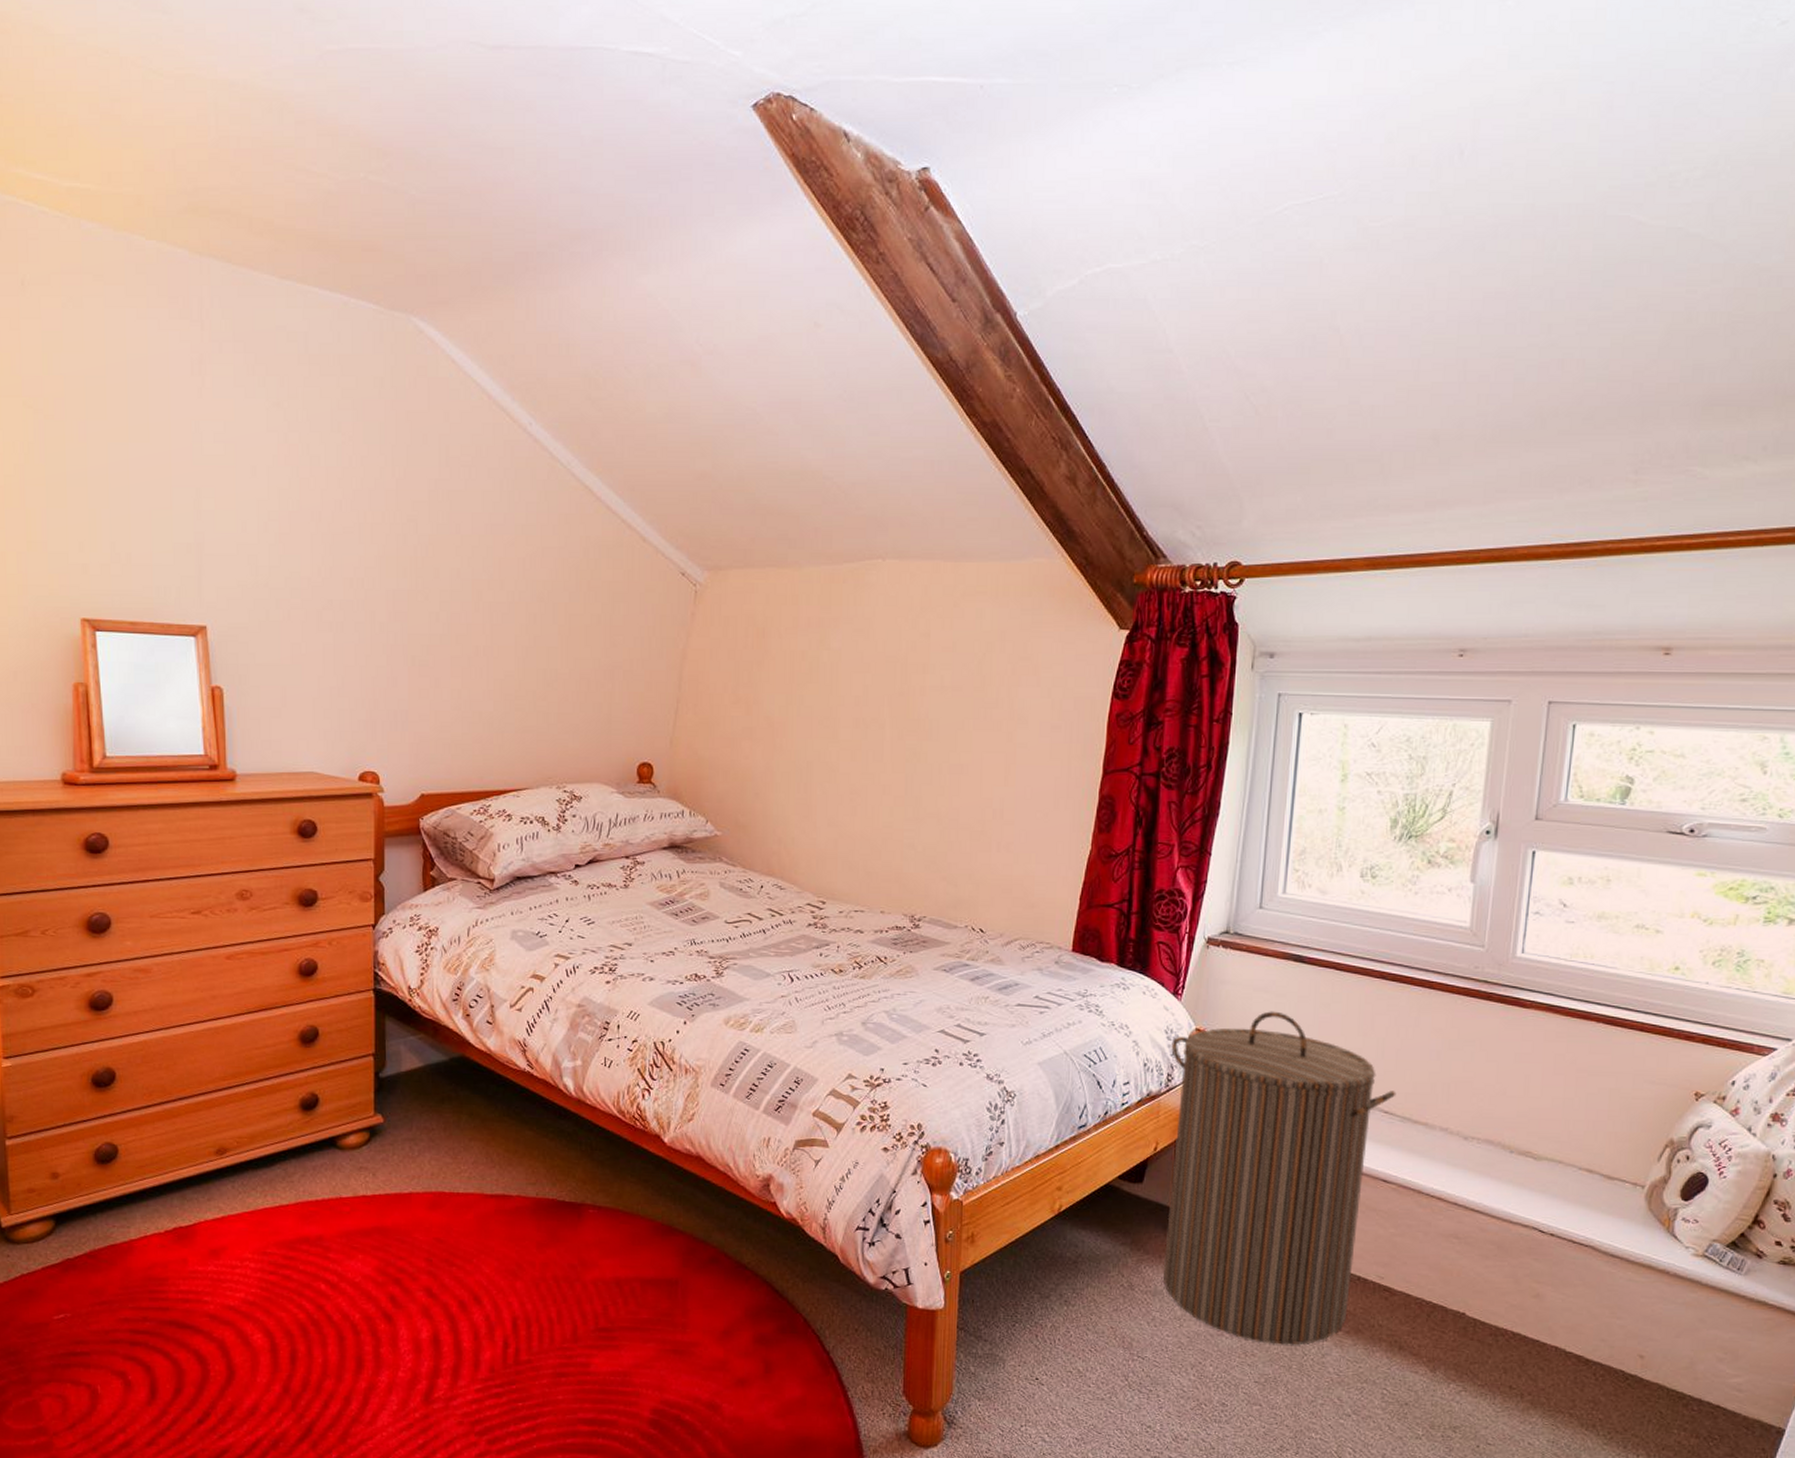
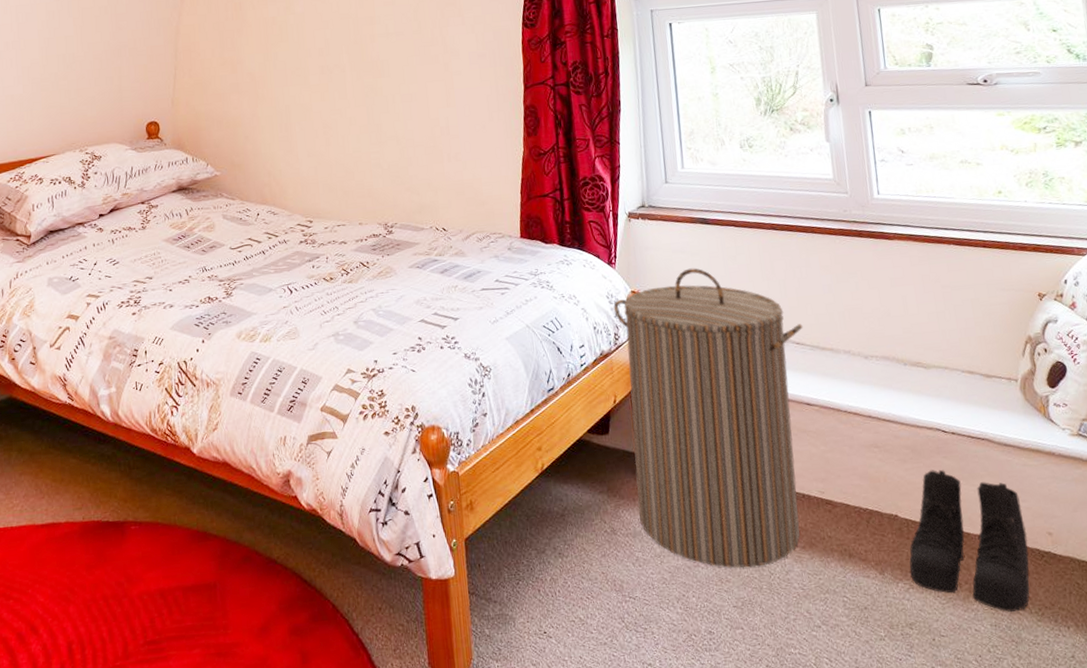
boots: none [1466,1271,1615,1431] -> present [909,469,1030,612]

